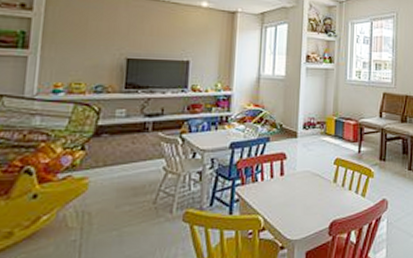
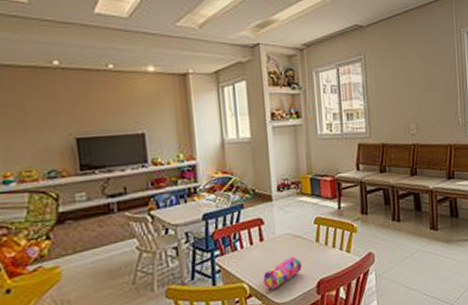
pencil case: none [278,193,318,225] -> present [263,255,303,290]

